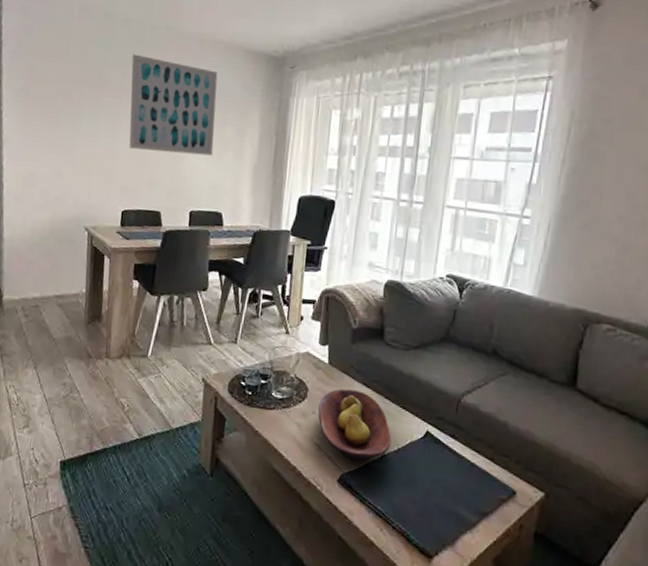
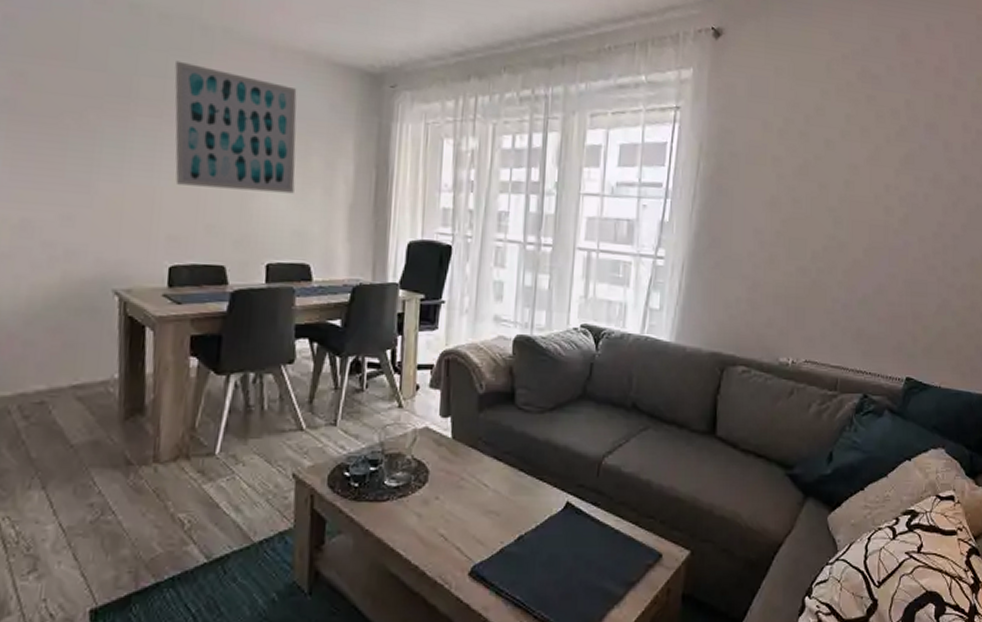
fruit bowl: present [318,388,392,461] -> none [442,465,529,547]

